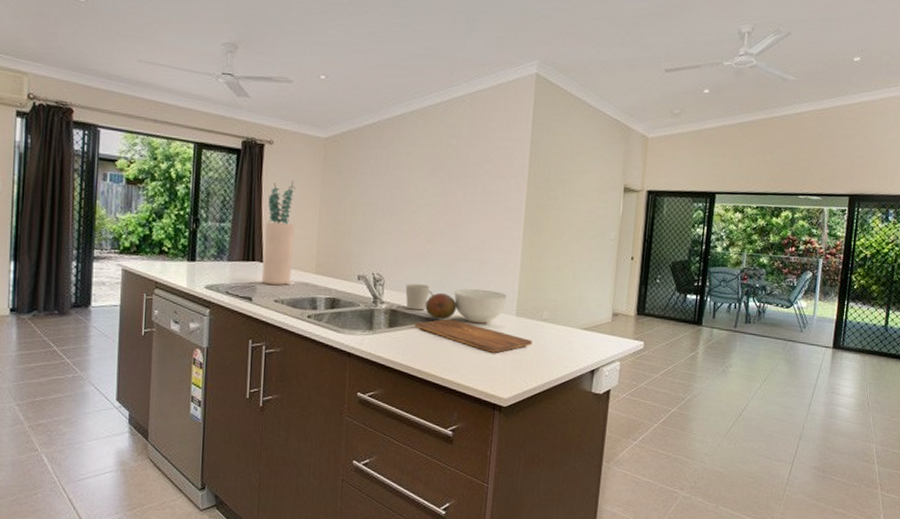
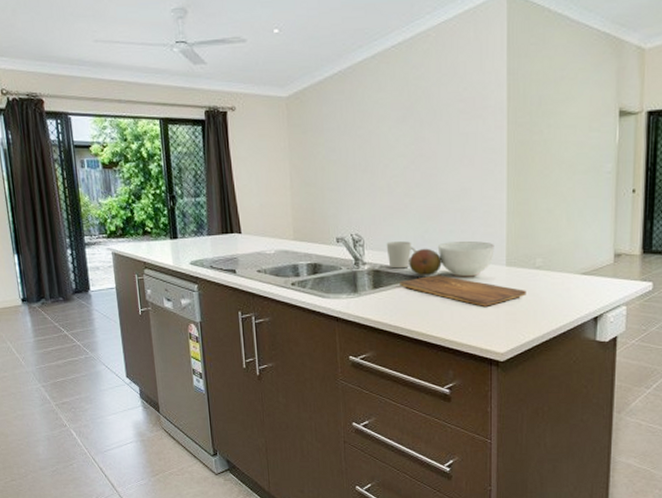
vase: present [261,180,296,286] -> none [238,146,271,256]

